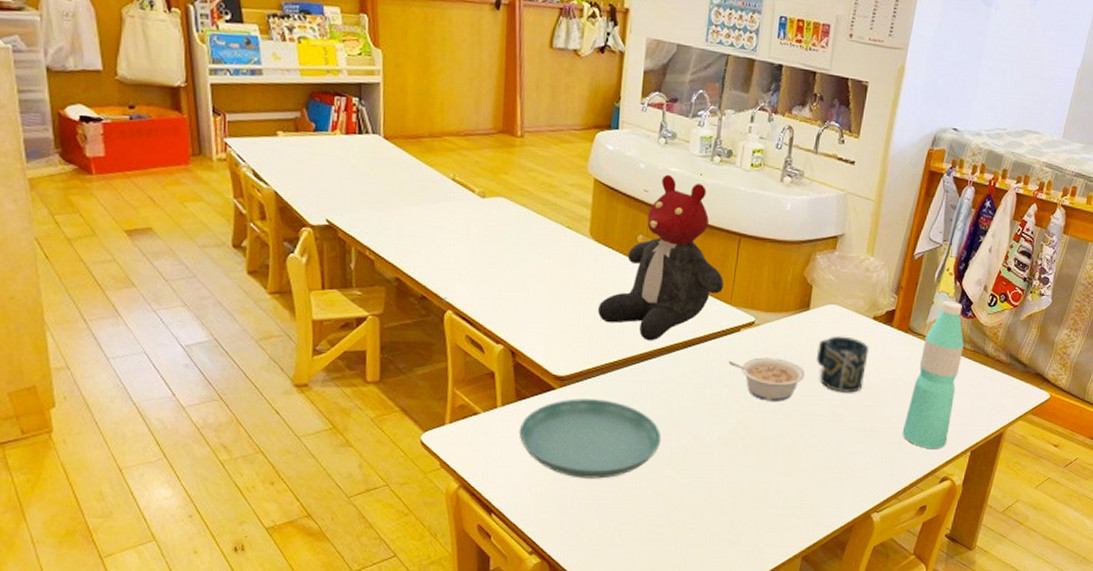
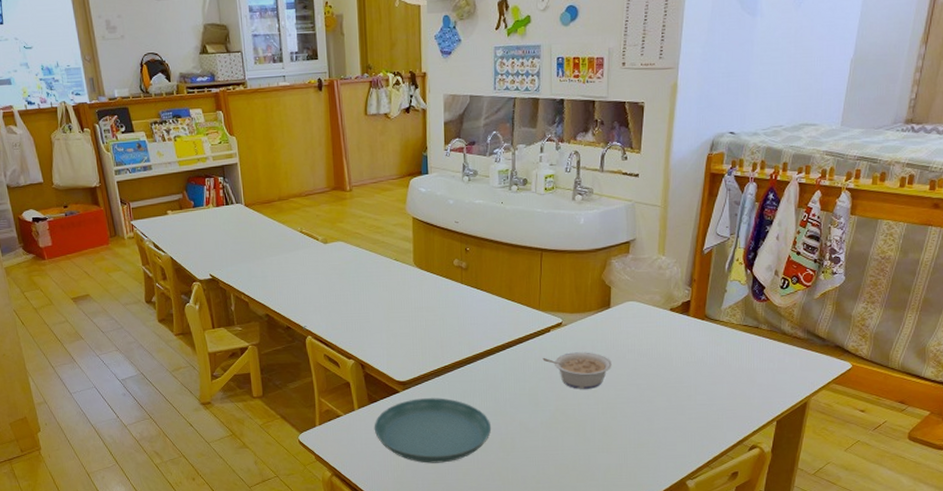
teddy bear: present [598,174,724,341] -> none [427,206,531,347]
cup: present [816,336,869,393] -> none [620,328,669,377]
water bottle: present [902,300,964,449] -> none [708,287,760,421]

